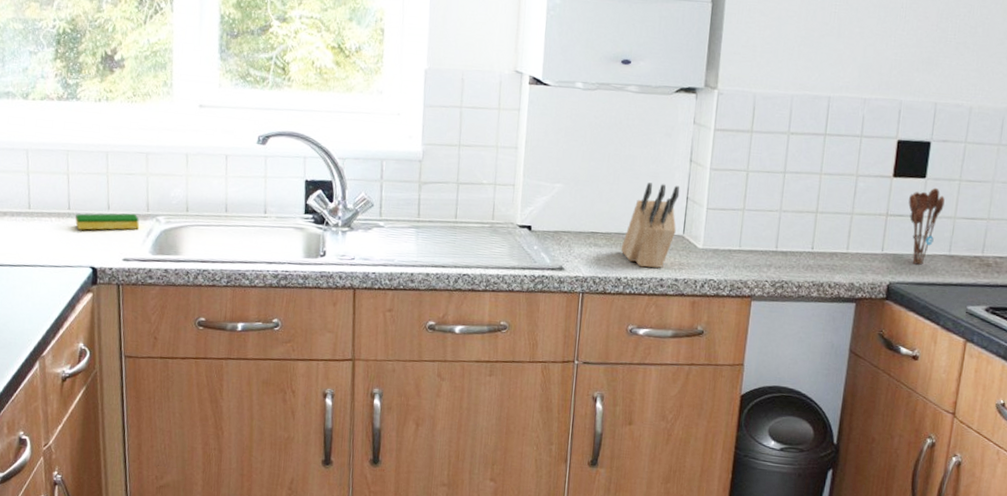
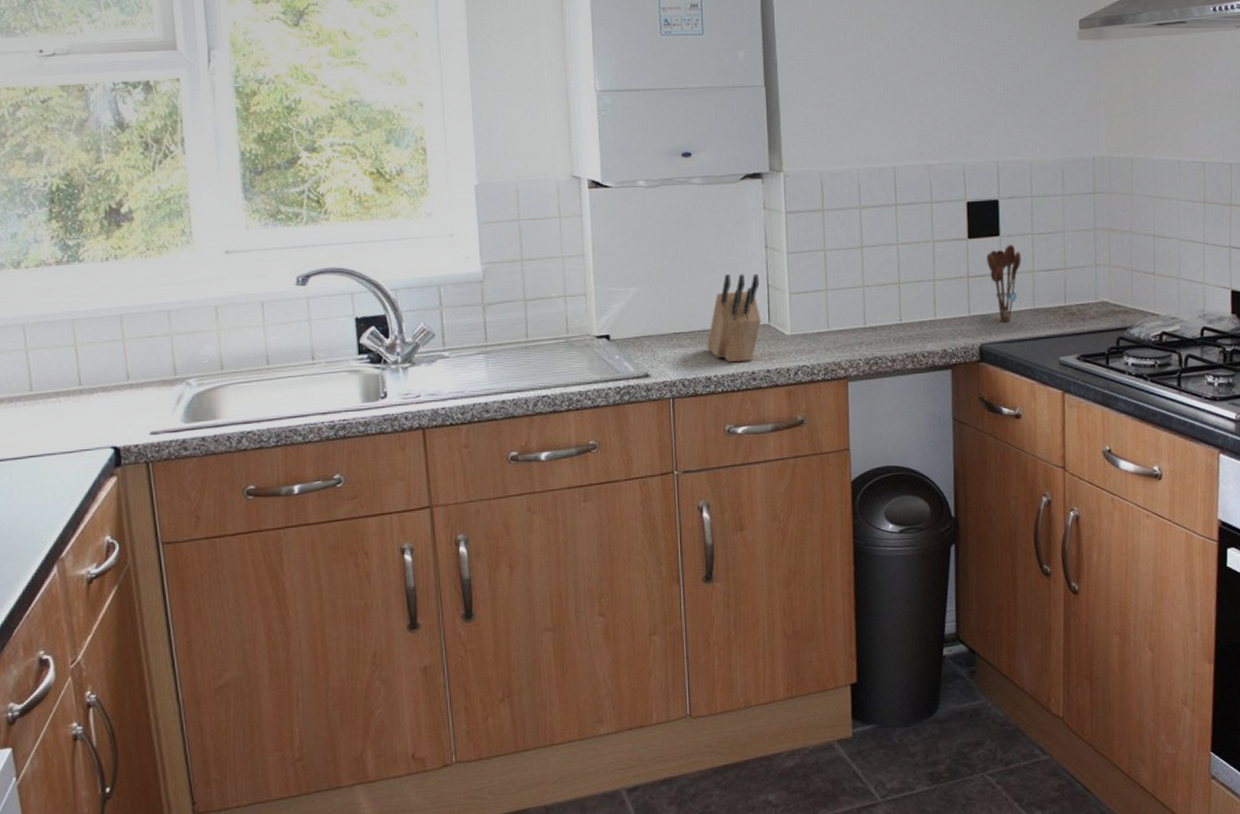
dish sponge: present [75,213,139,230] -> none [89,380,166,407]

